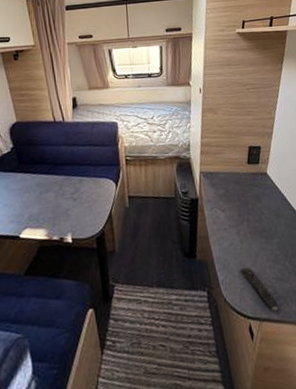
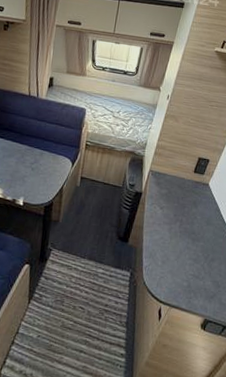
remote control: present [240,267,278,311] -> none [163,260,189,301]

